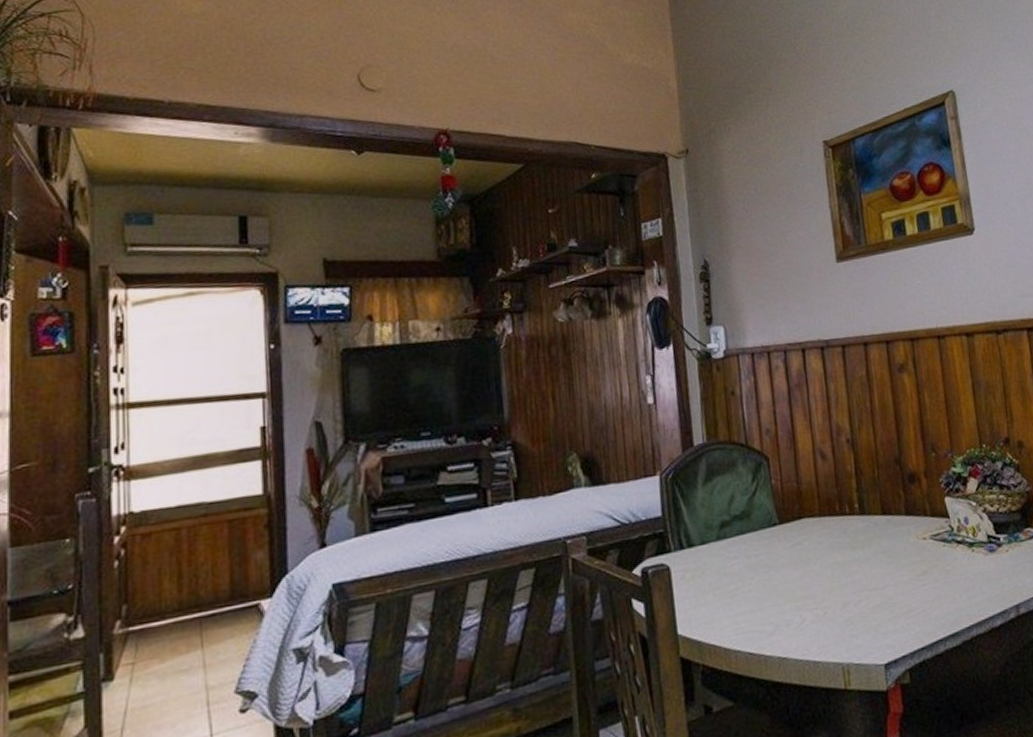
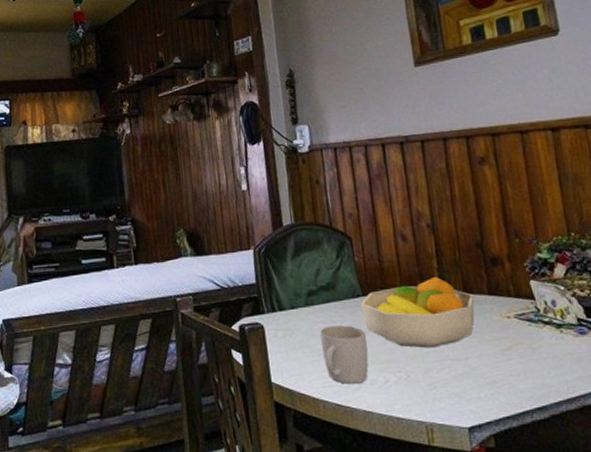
mug: none [733,559,785,629] -> present [320,325,369,384]
fruit bowl: none [777,497,893,580] -> present [360,276,475,348]

